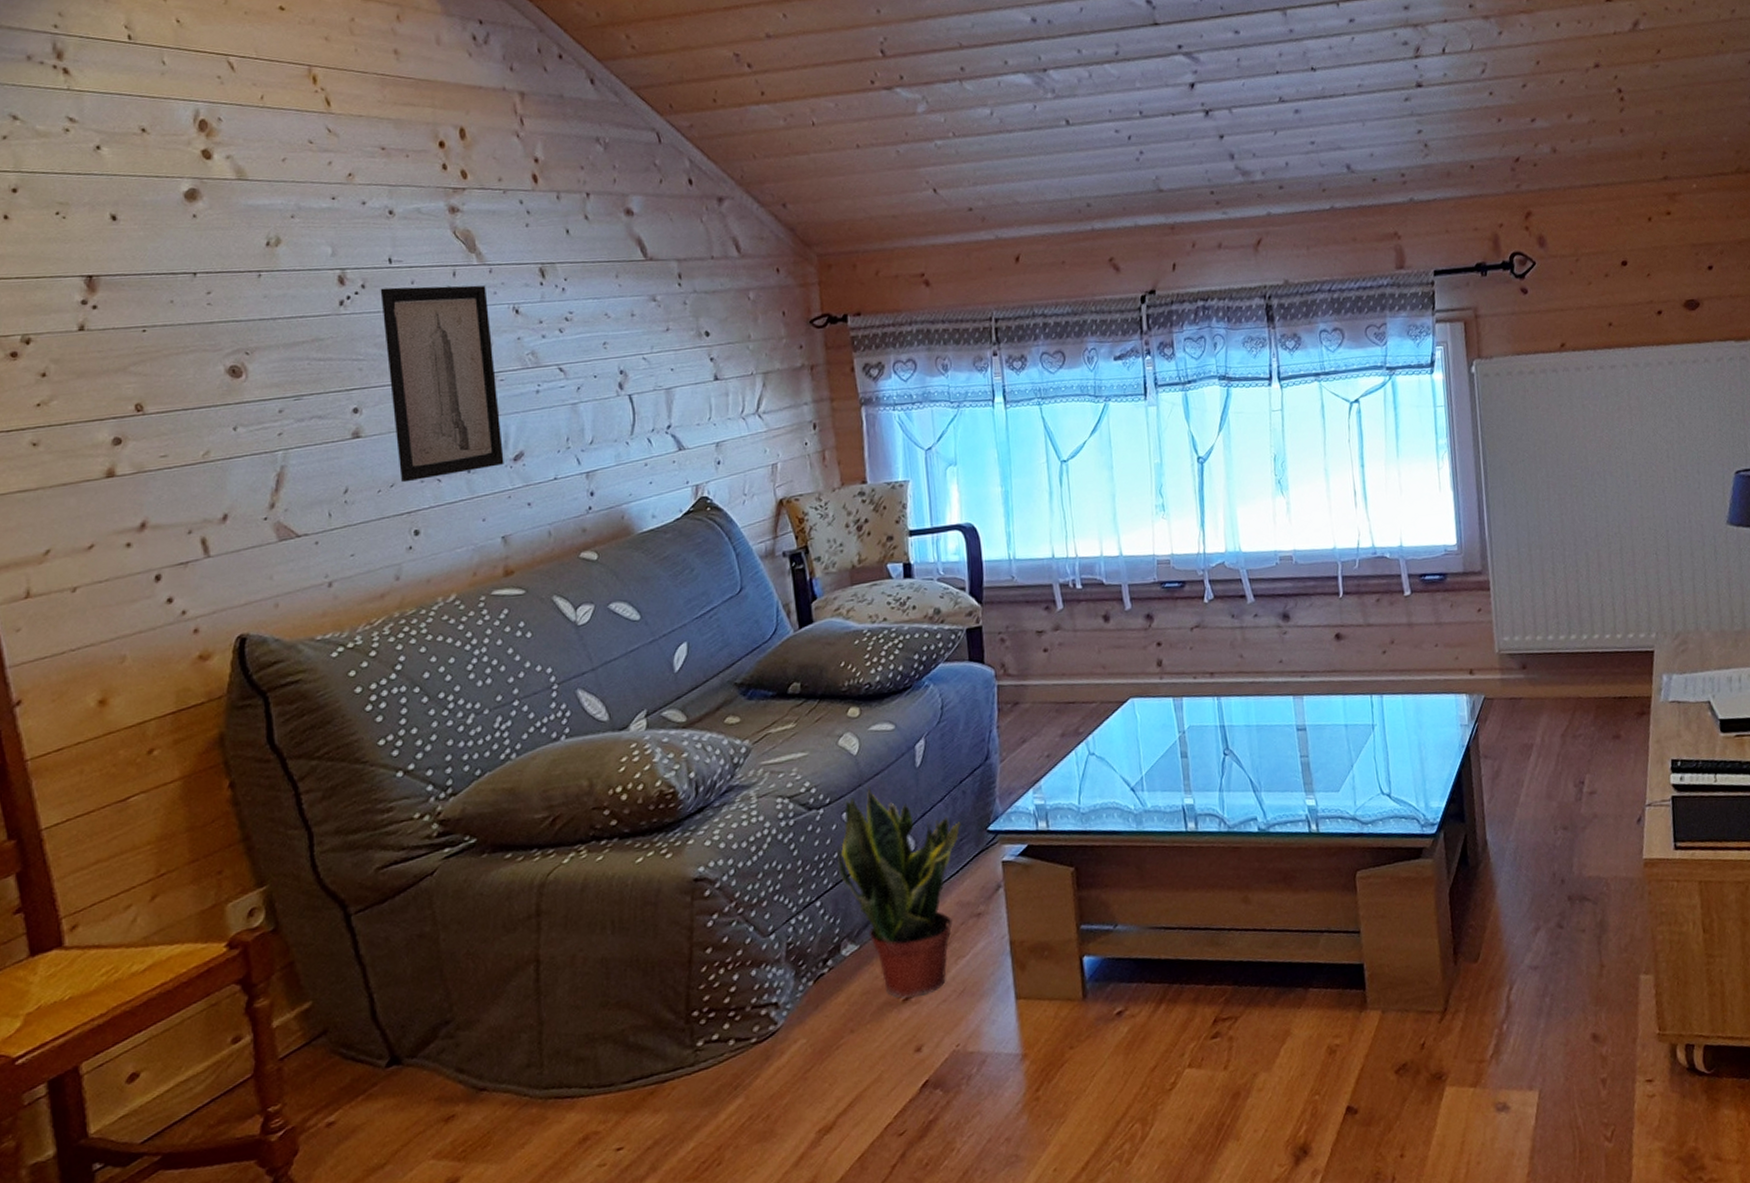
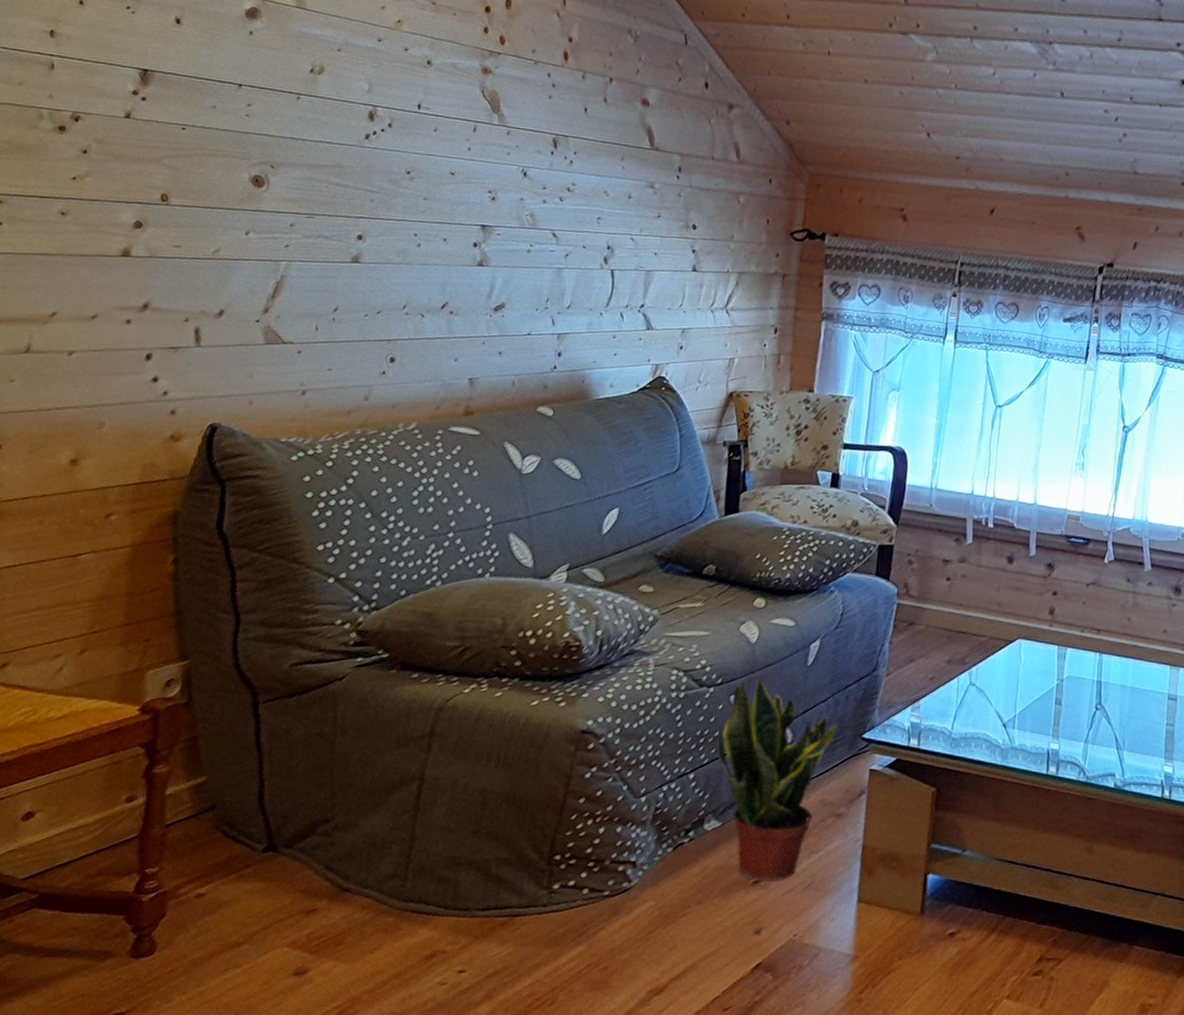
wall art: present [380,285,504,483] -> none [388,130,501,313]

